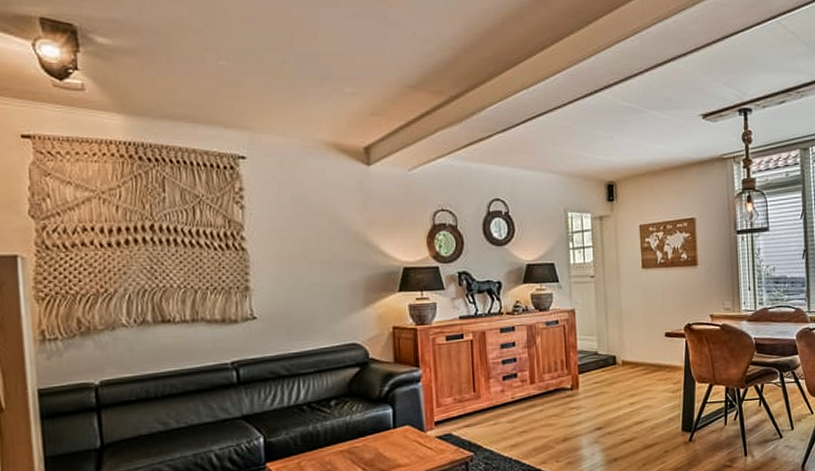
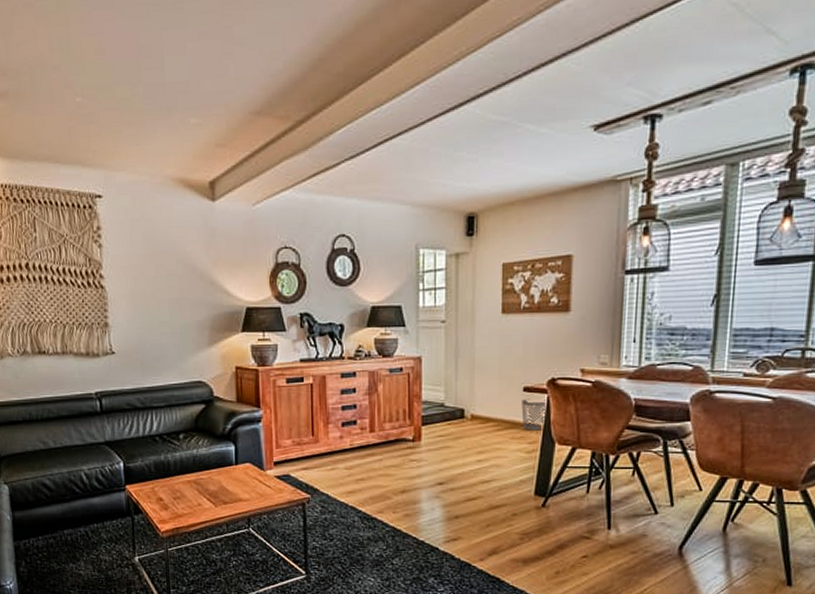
wastebasket: none [664,343,686,372] -> present [521,398,547,431]

